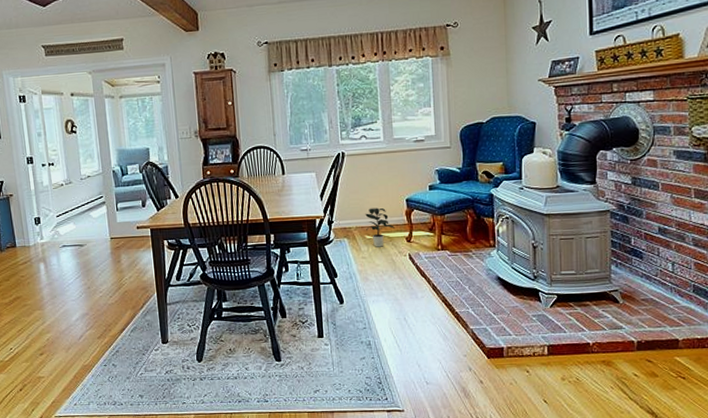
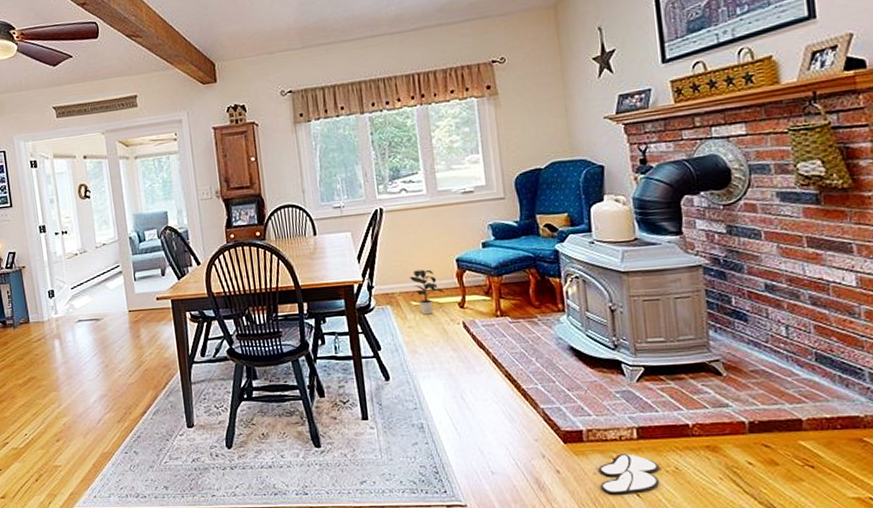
slippers: none [514,367,564,401] -> present [598,454,660,495]

